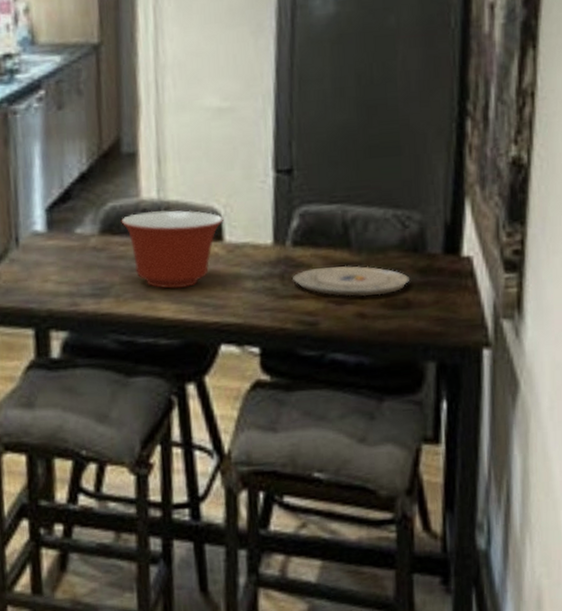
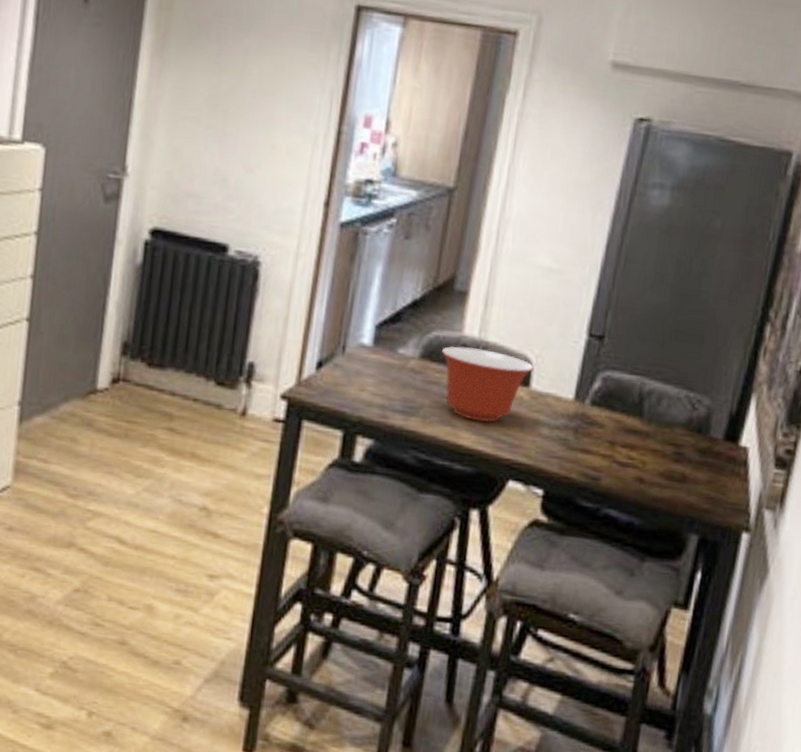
plate: present [293,265,411,297] -> none [585,429,690,465]

